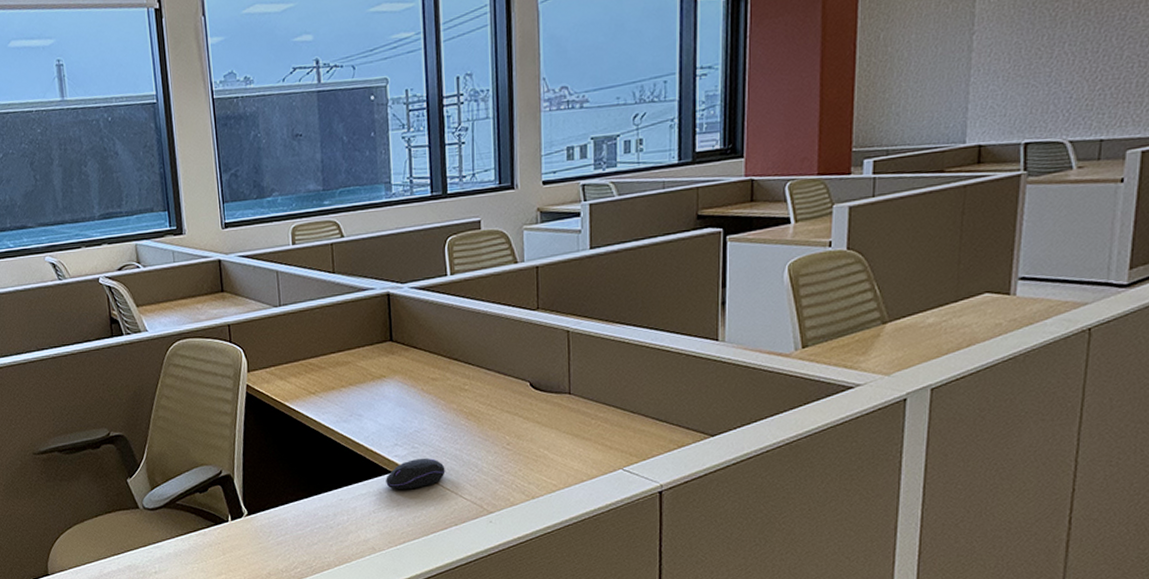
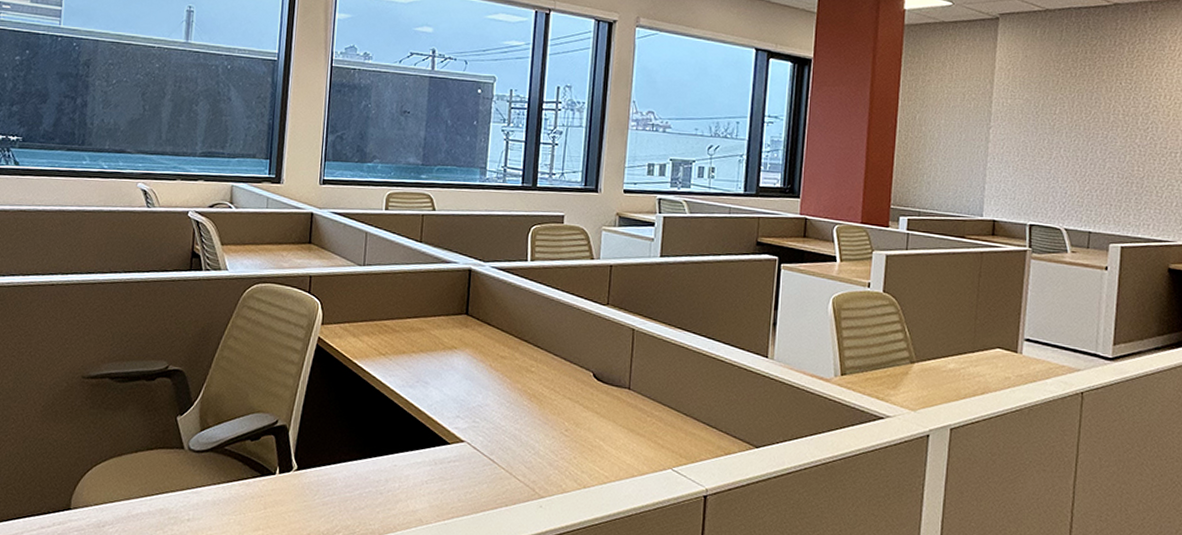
computer mouse: present [386,457,445,489] -> none [442,433,503,463]

